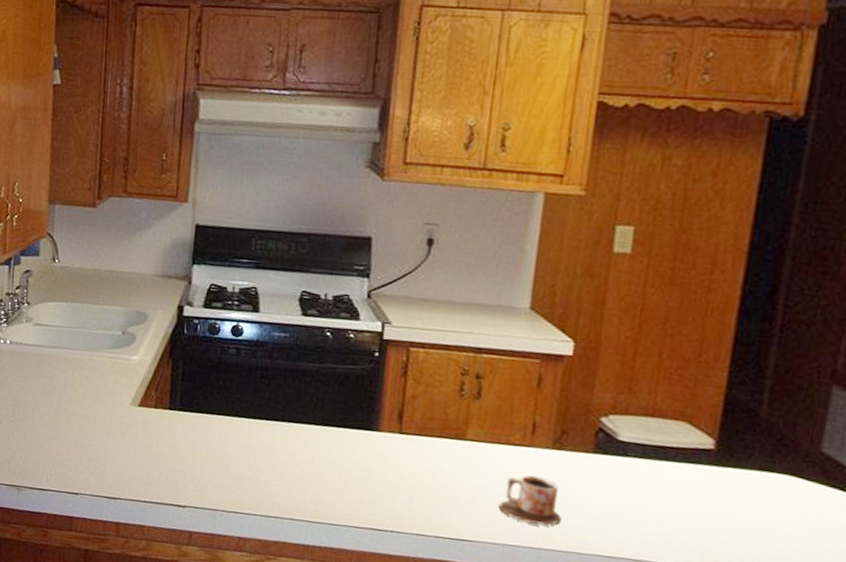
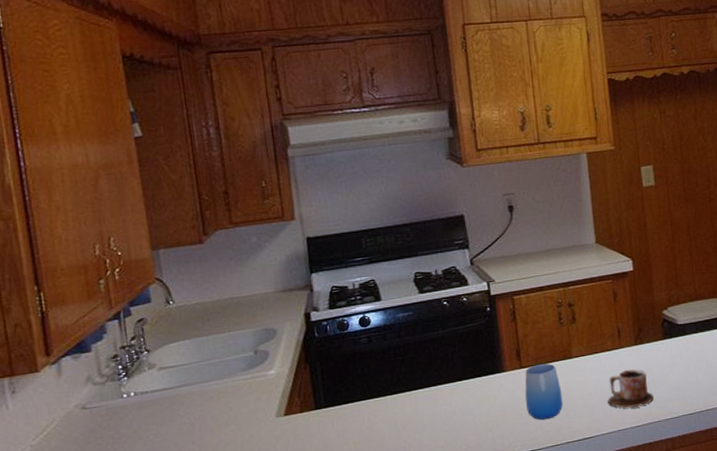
cup: none [396,434,444,503] -> present [525,363,563,420]

